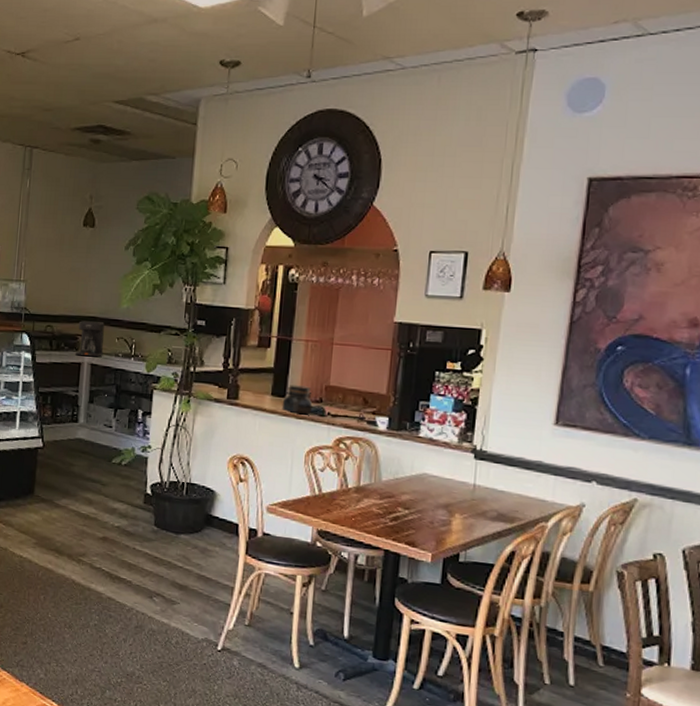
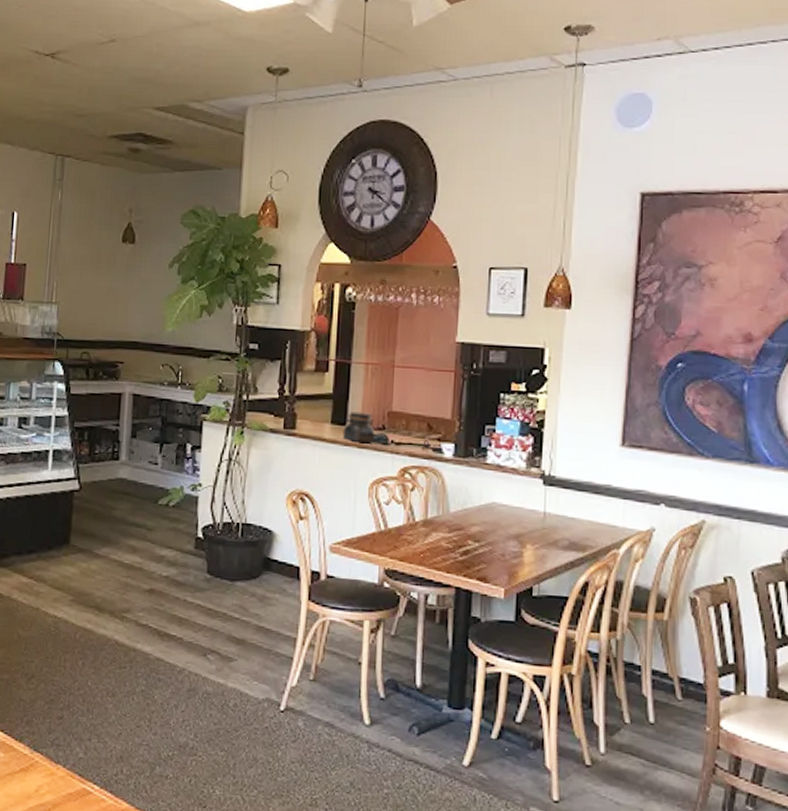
coffee maker: present [76,321,105,357] -> none [115,346,148,387]

